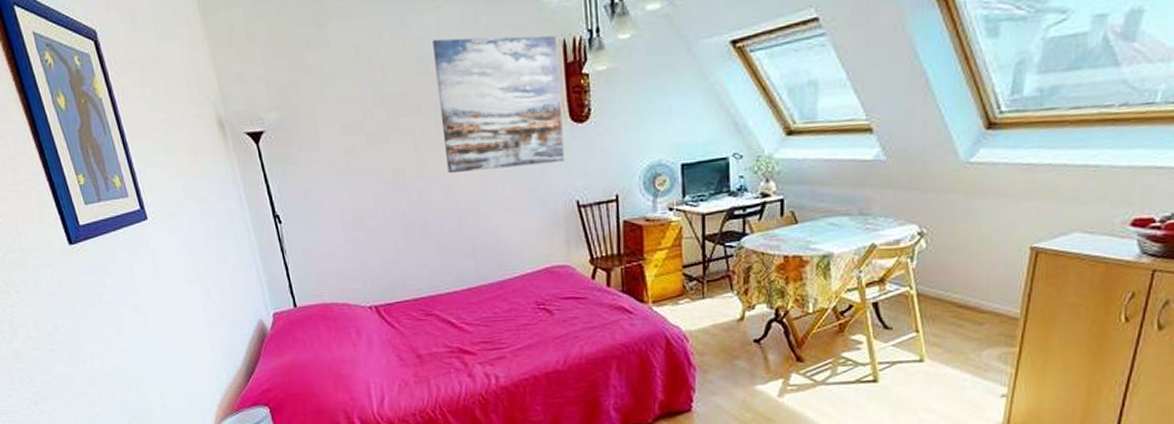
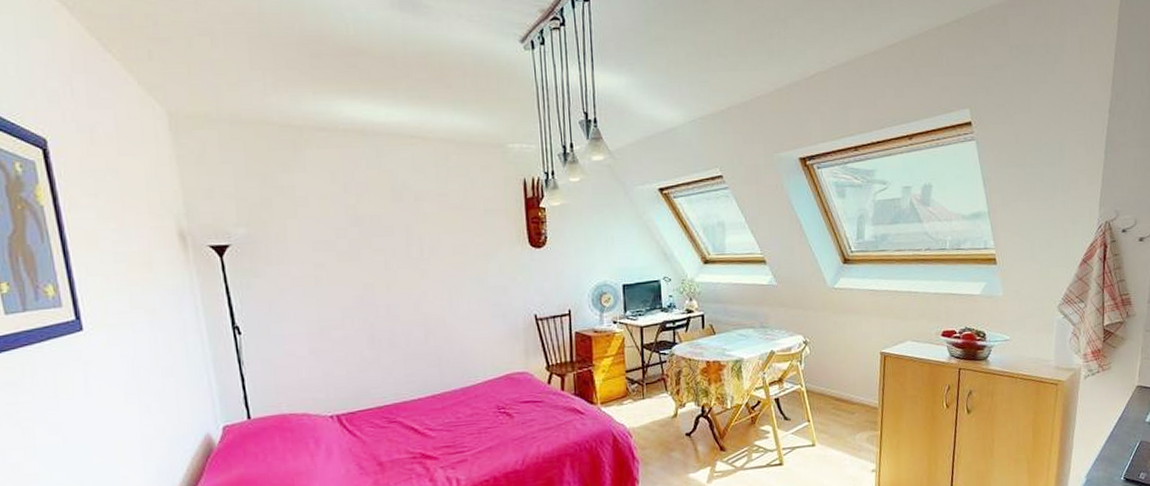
wall art: present [432,35,565,173] -> none [407,171,524,288]

